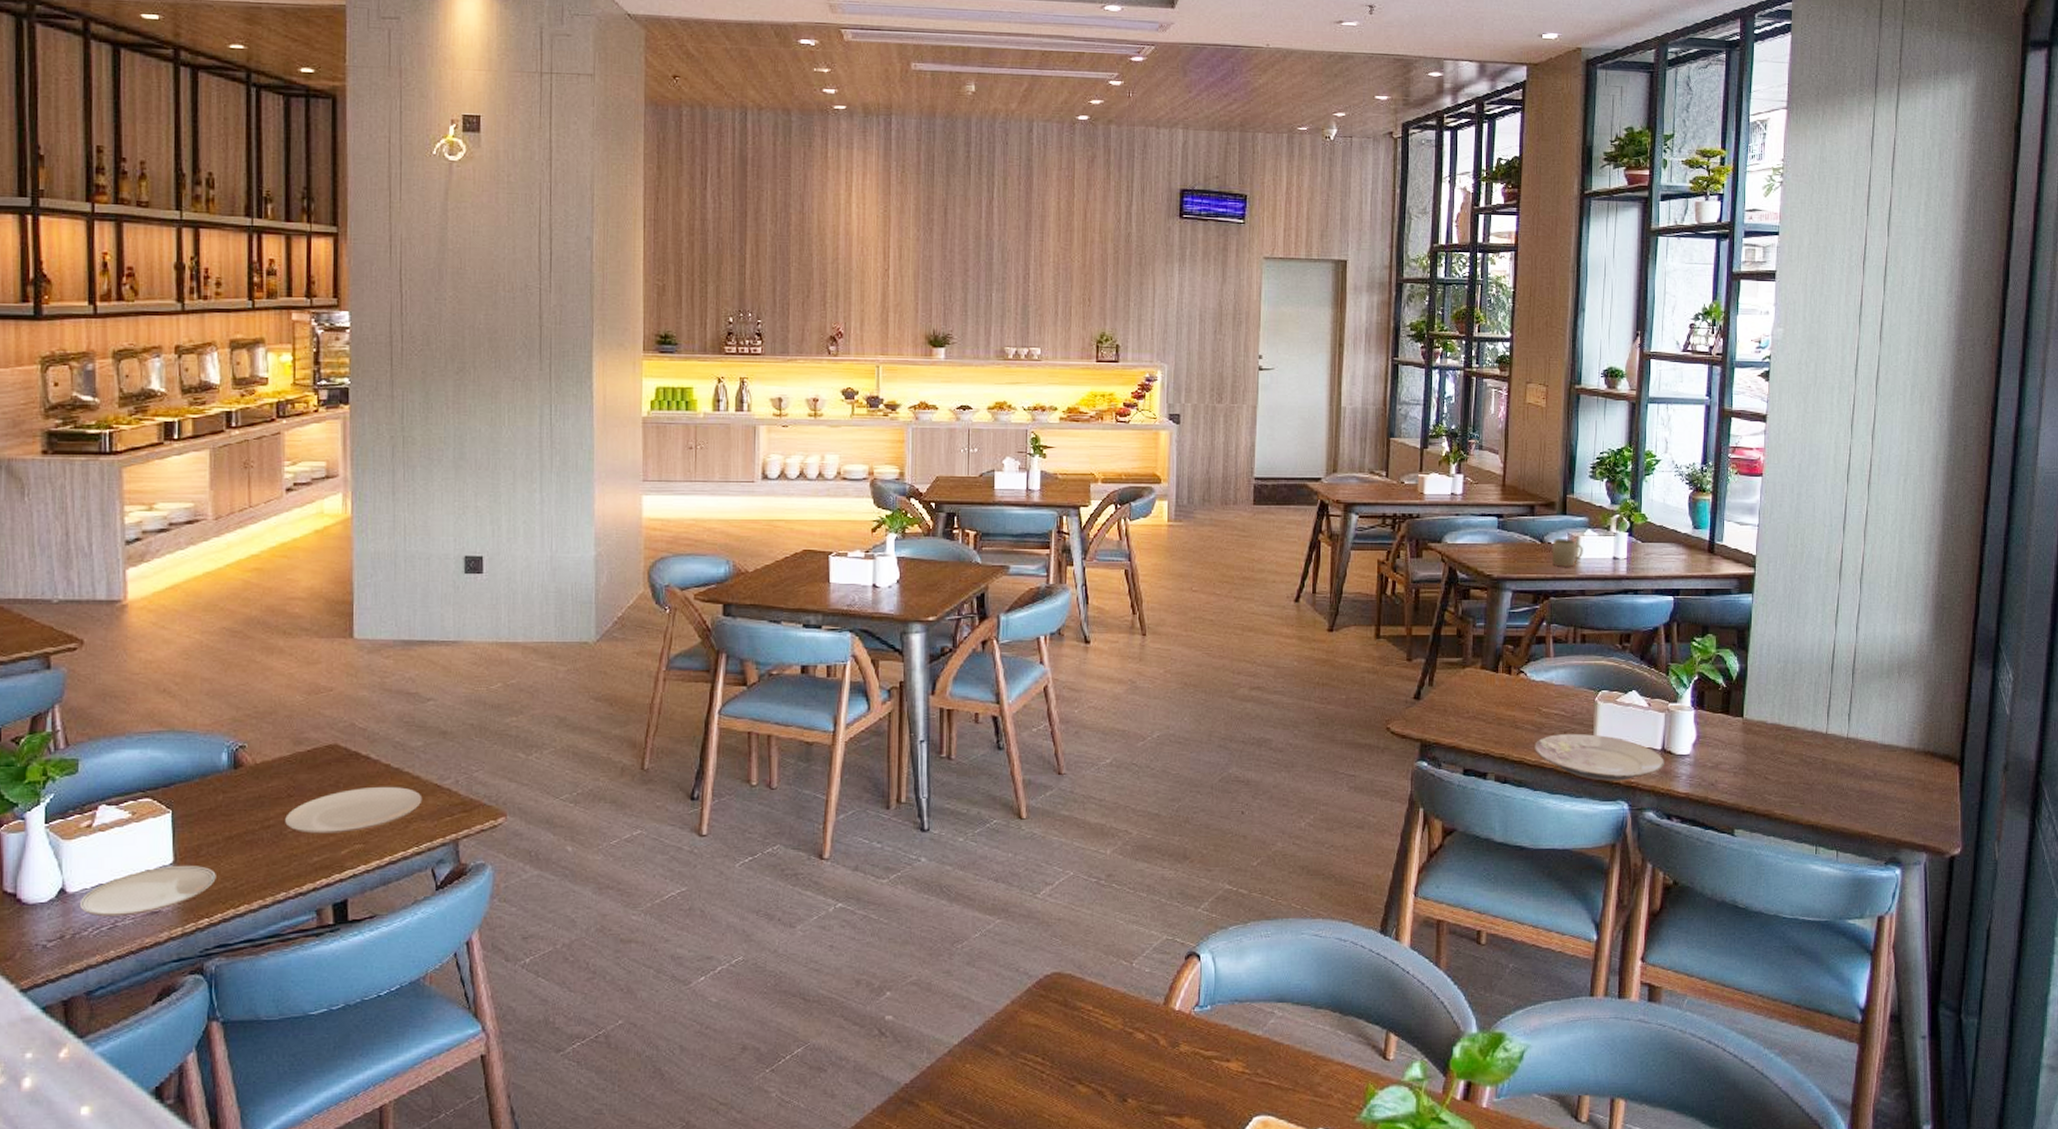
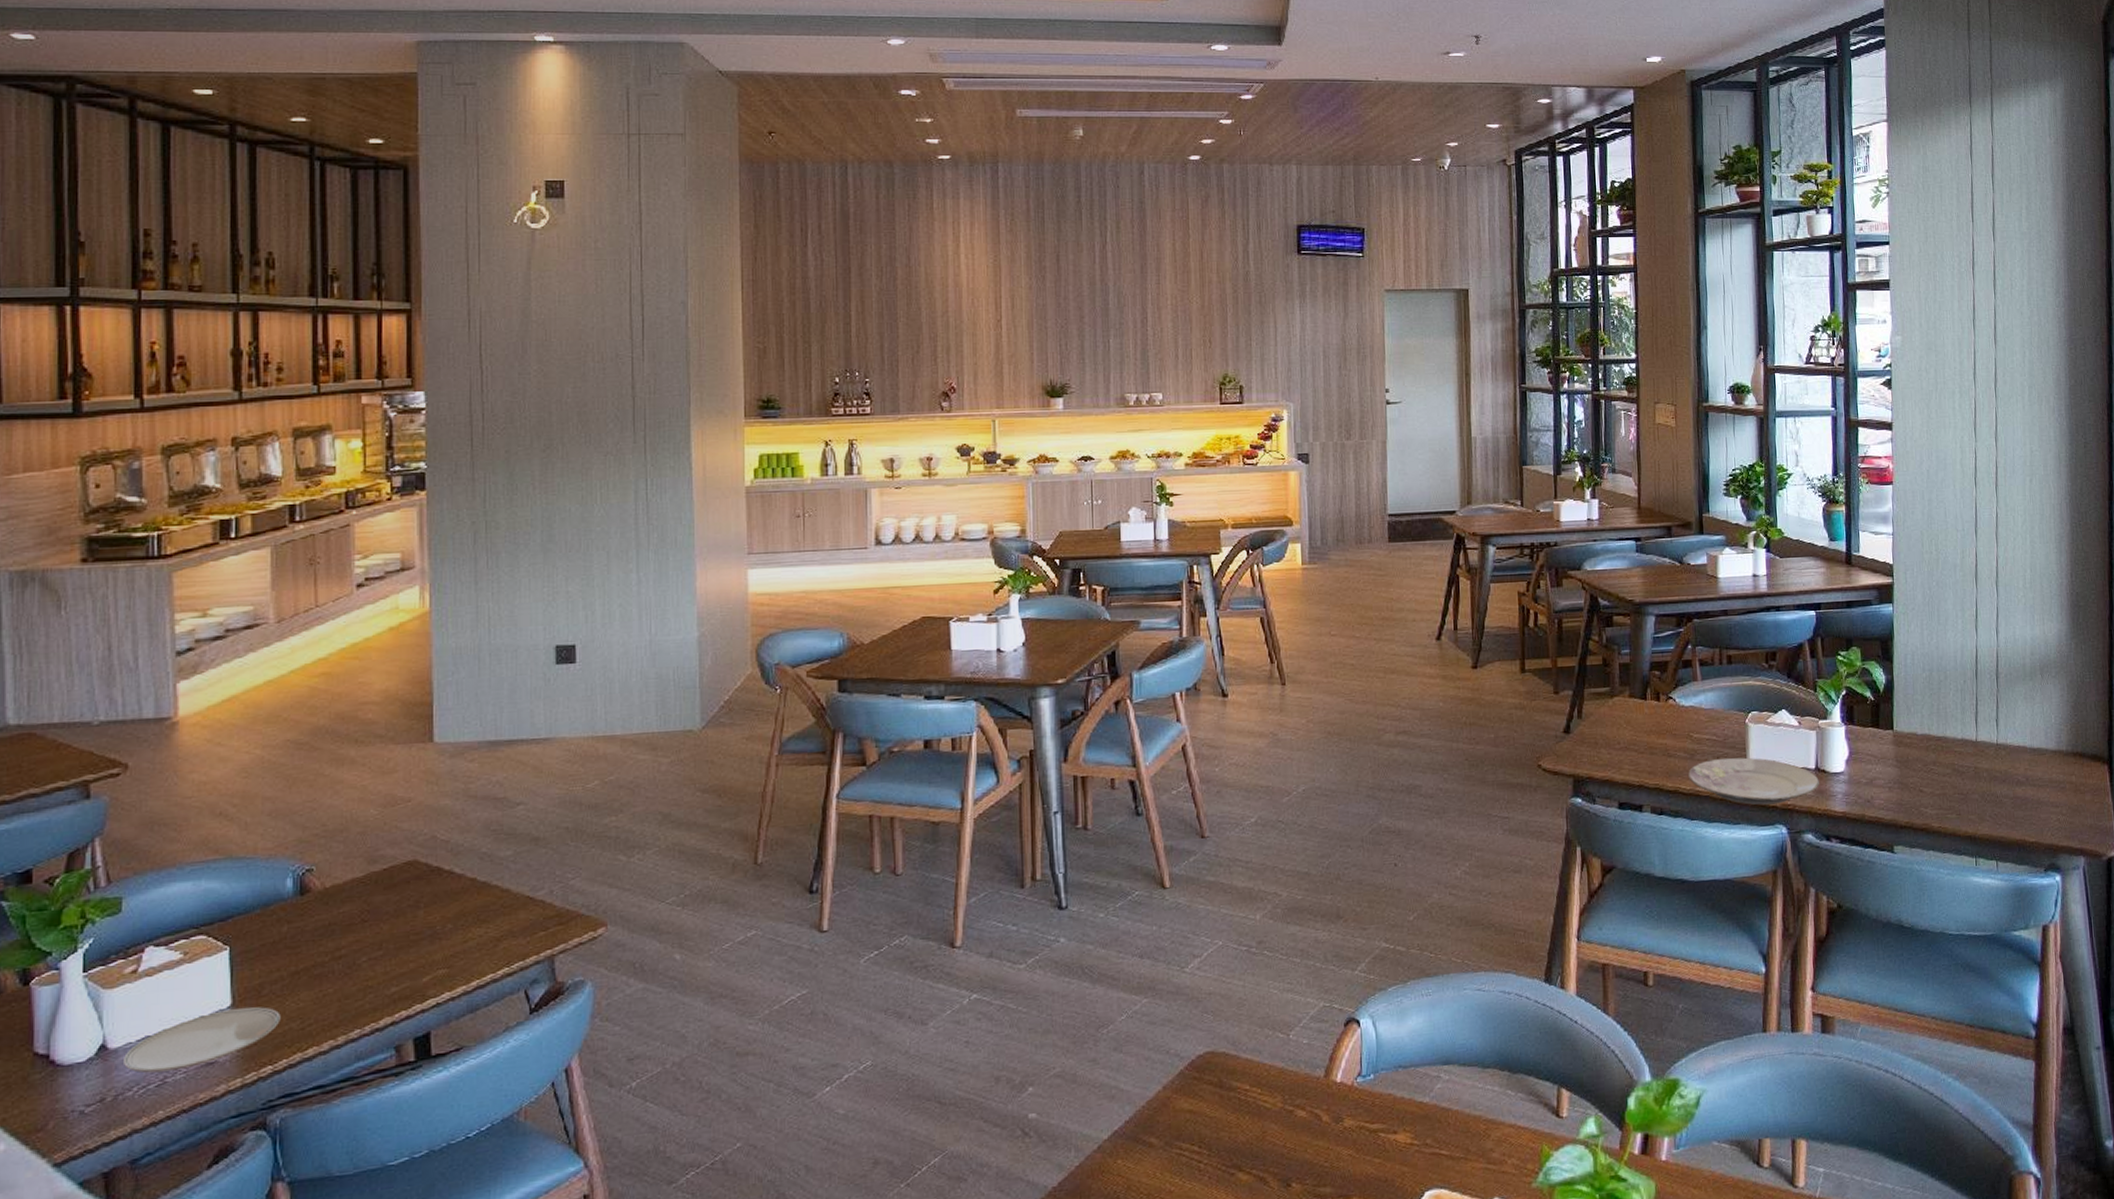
plate: present [285,786,423,834] -> none [359,902,513,962]
mug: present [1551,537,1583,567] -> none [1691,557,1723,588]

